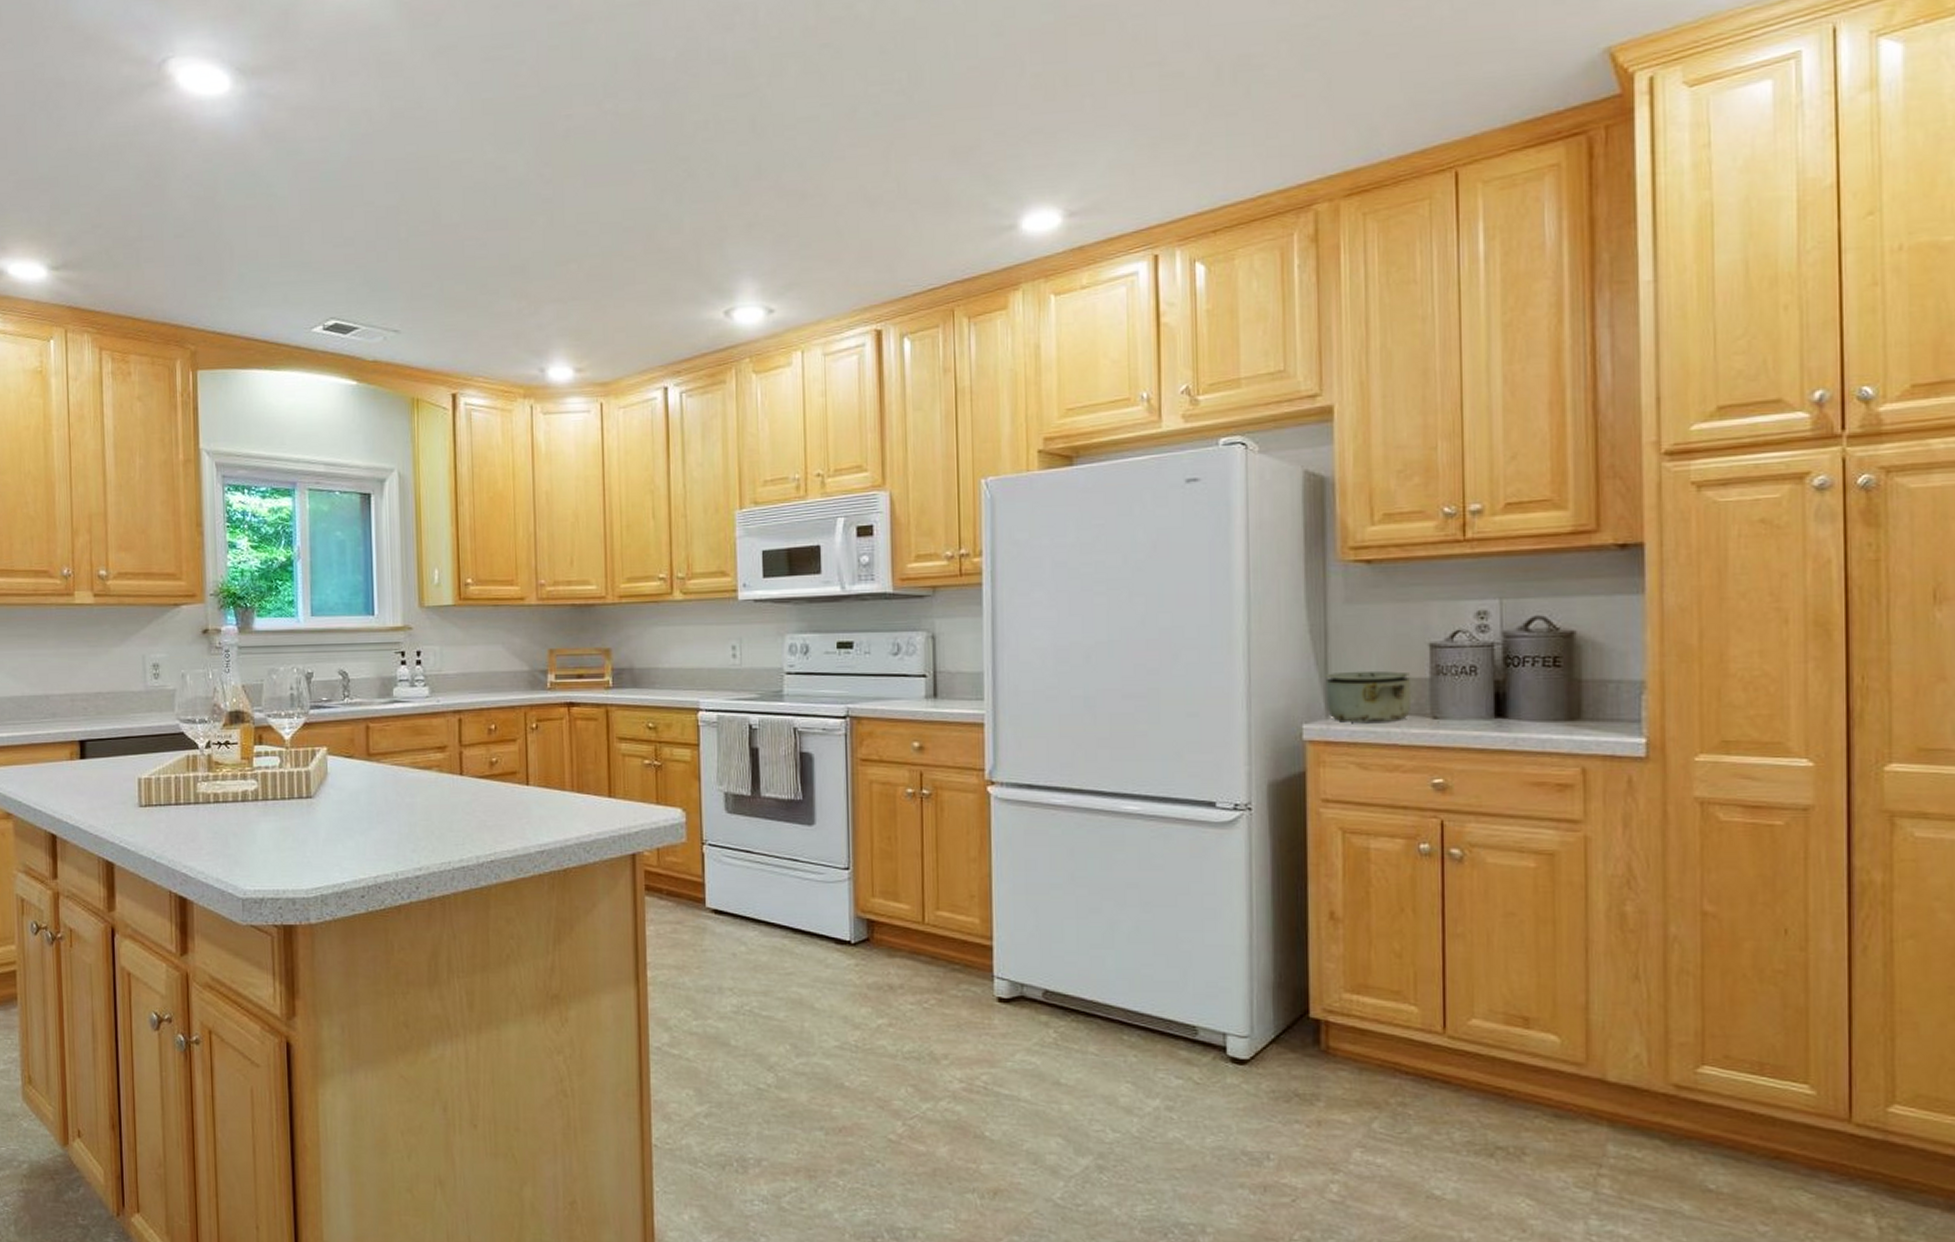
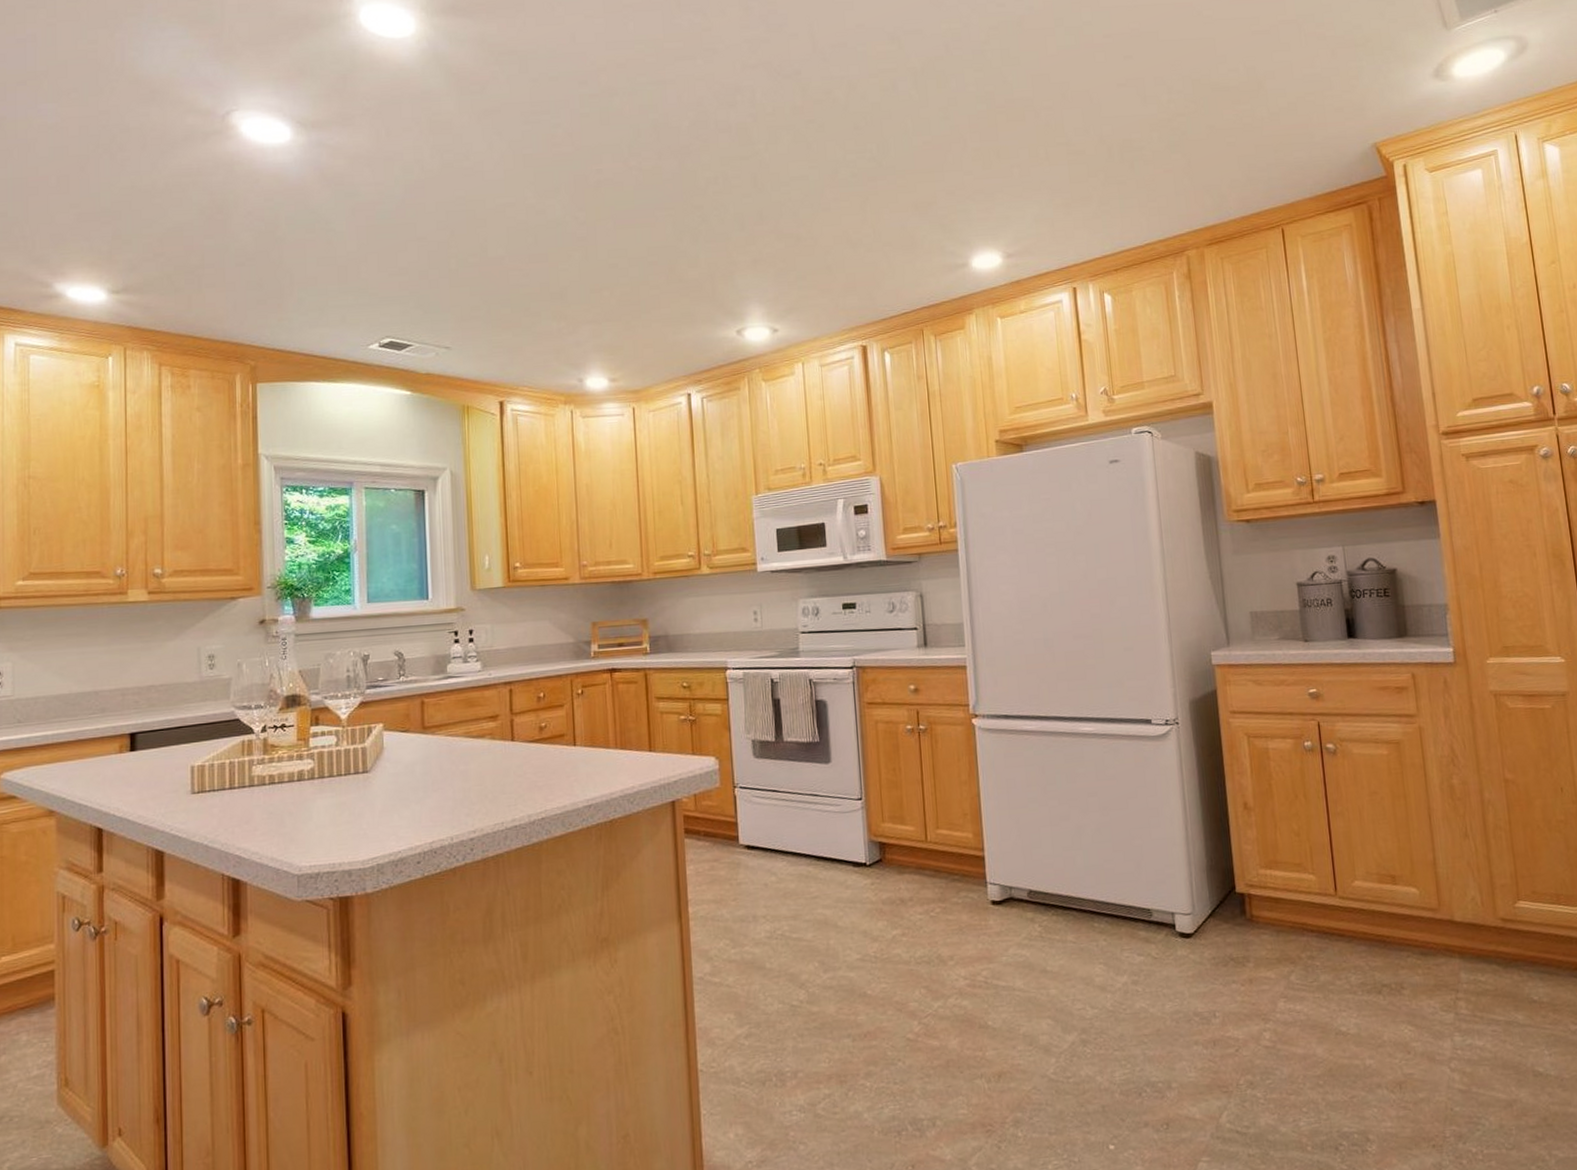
cooking pot: present [1325,671,1412,724] -> none [1224,606,1289,649]

